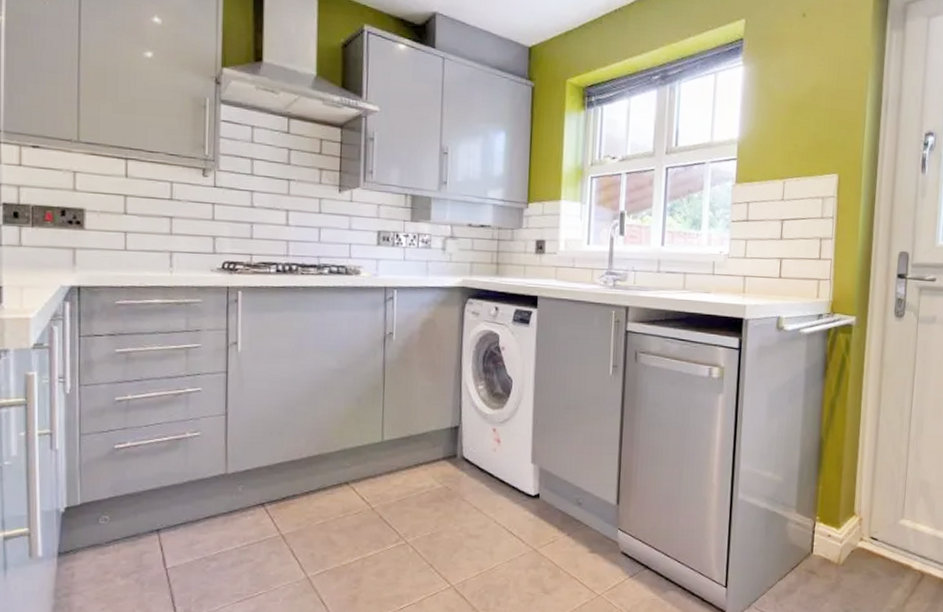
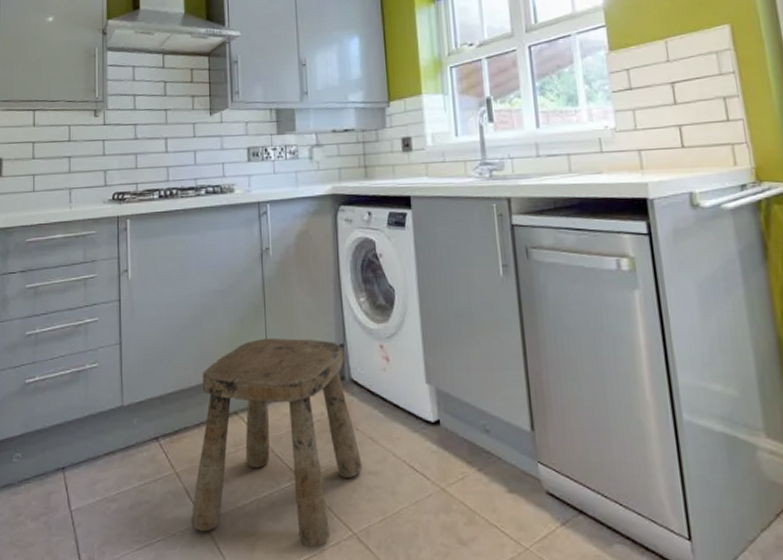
stool: none [294,416,465,598] -> present [190,337,362,548]

